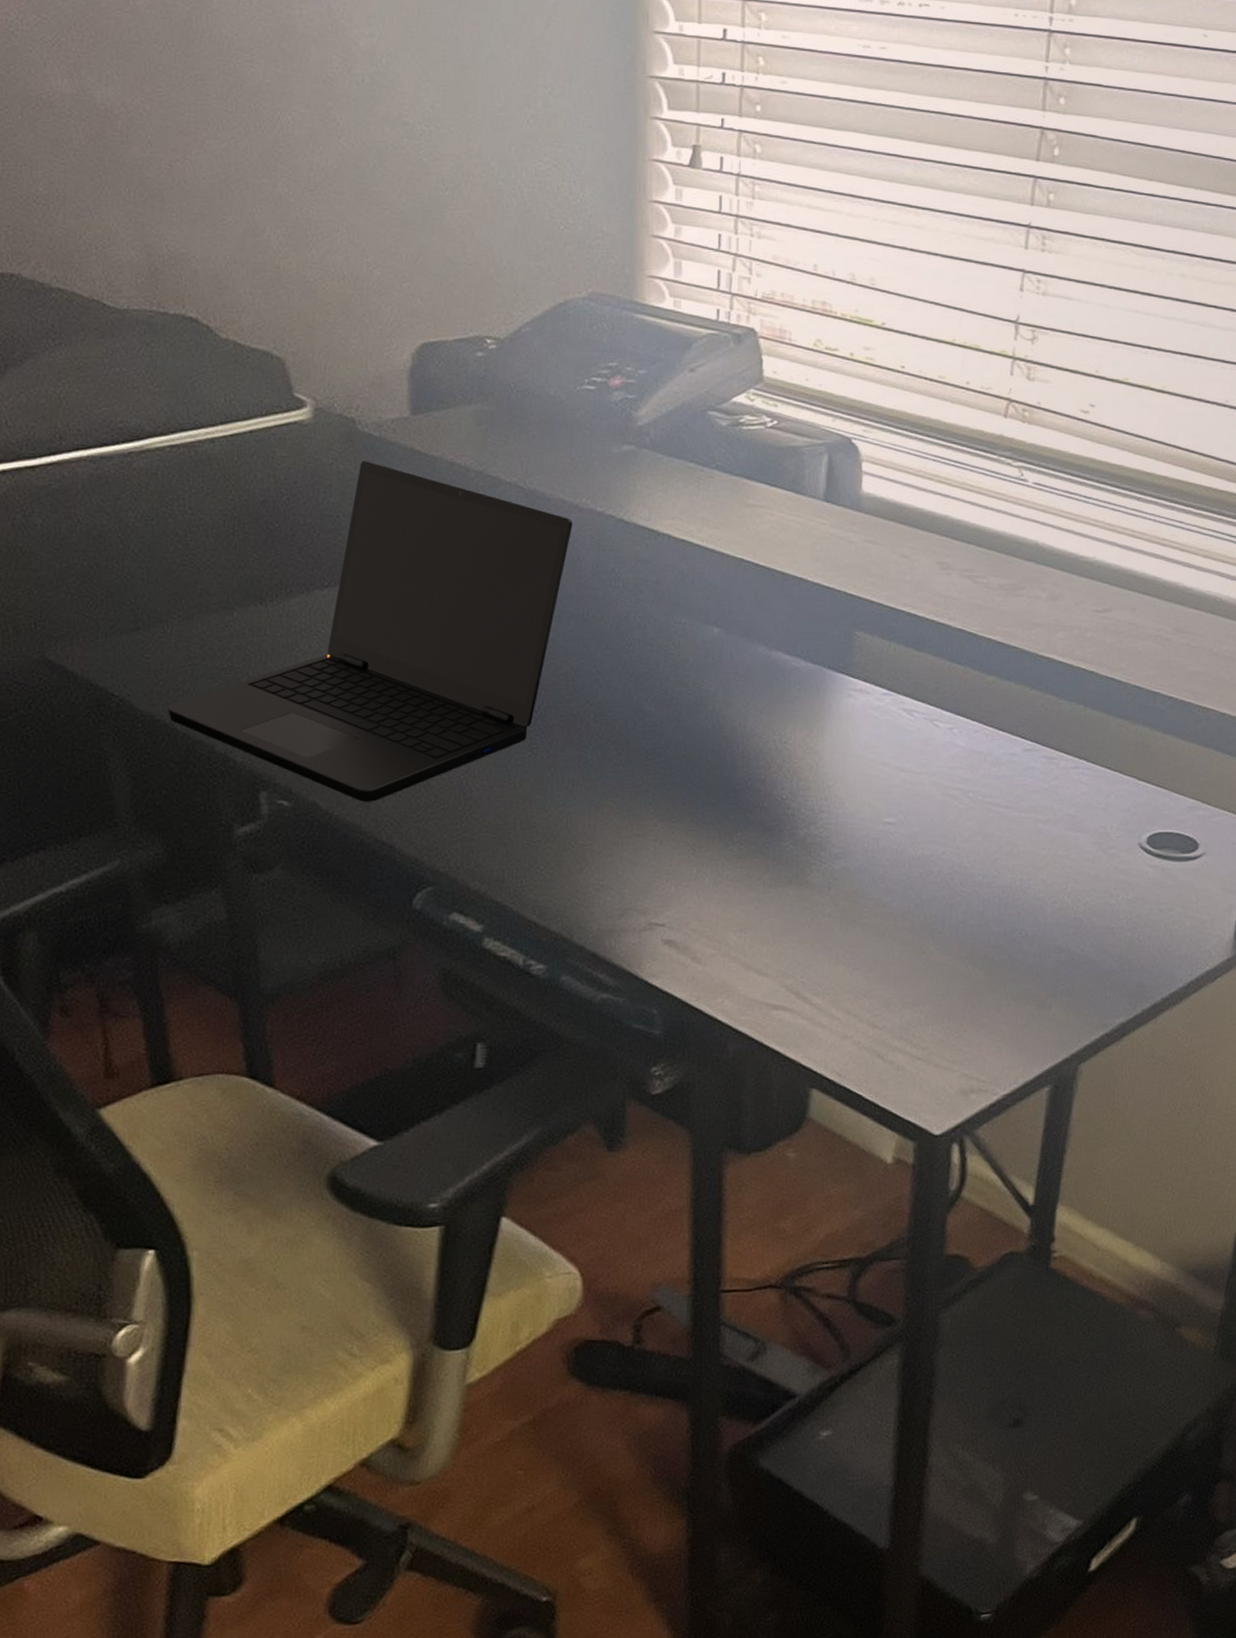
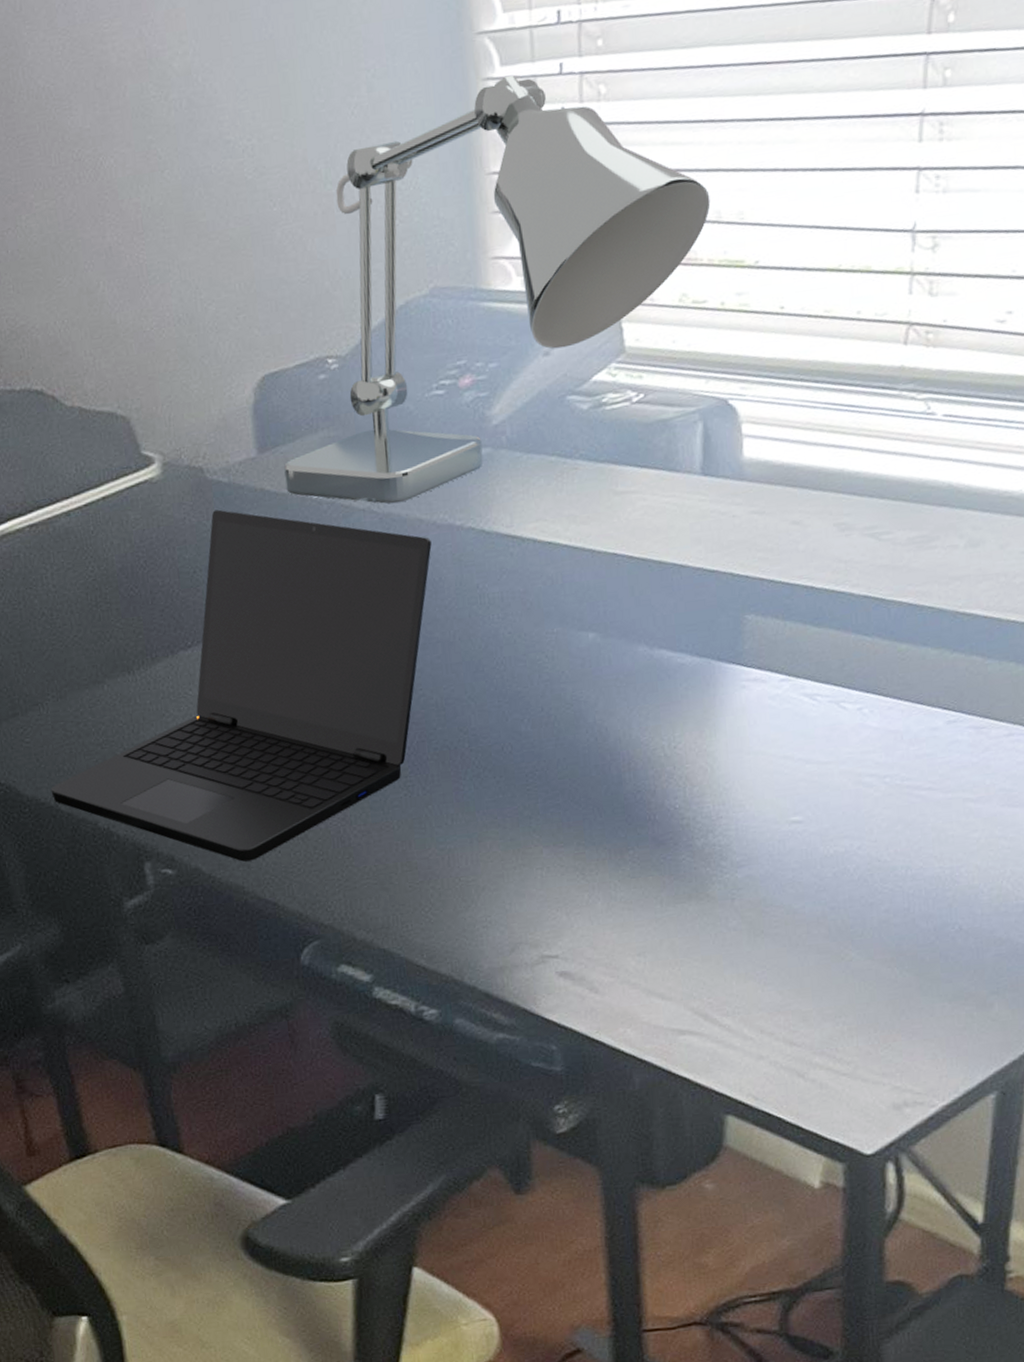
desk lamp: none [436,119,846,482] -> present [284,75,711,504]

